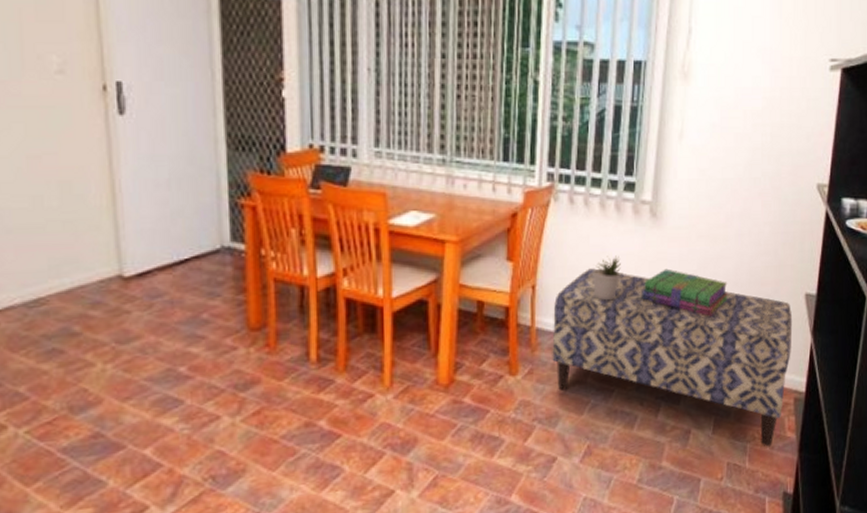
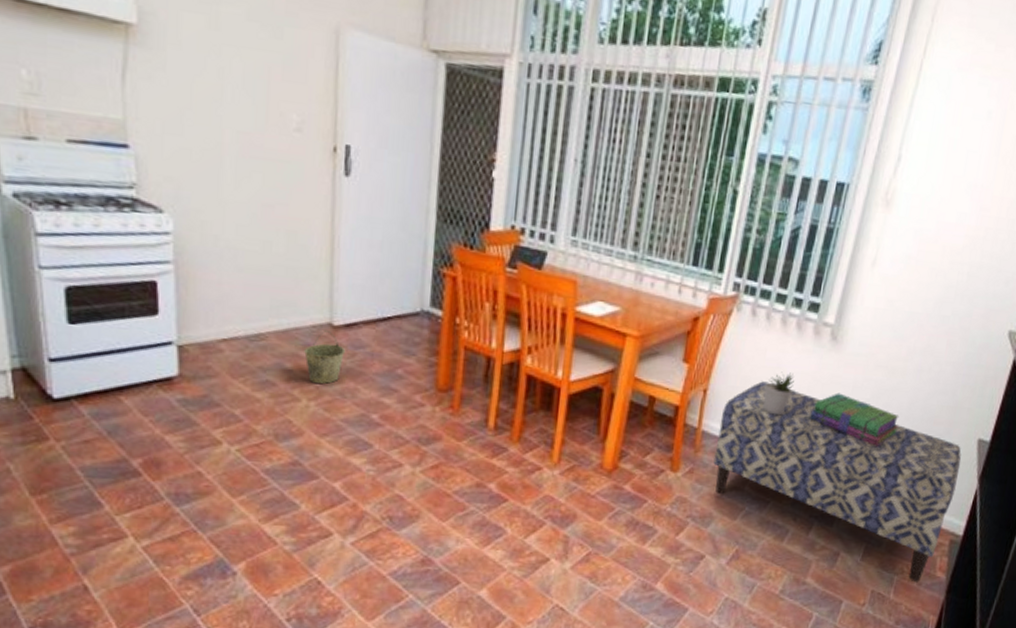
bucket: none [93,284,142,343] -> present [304,331,346,384]

